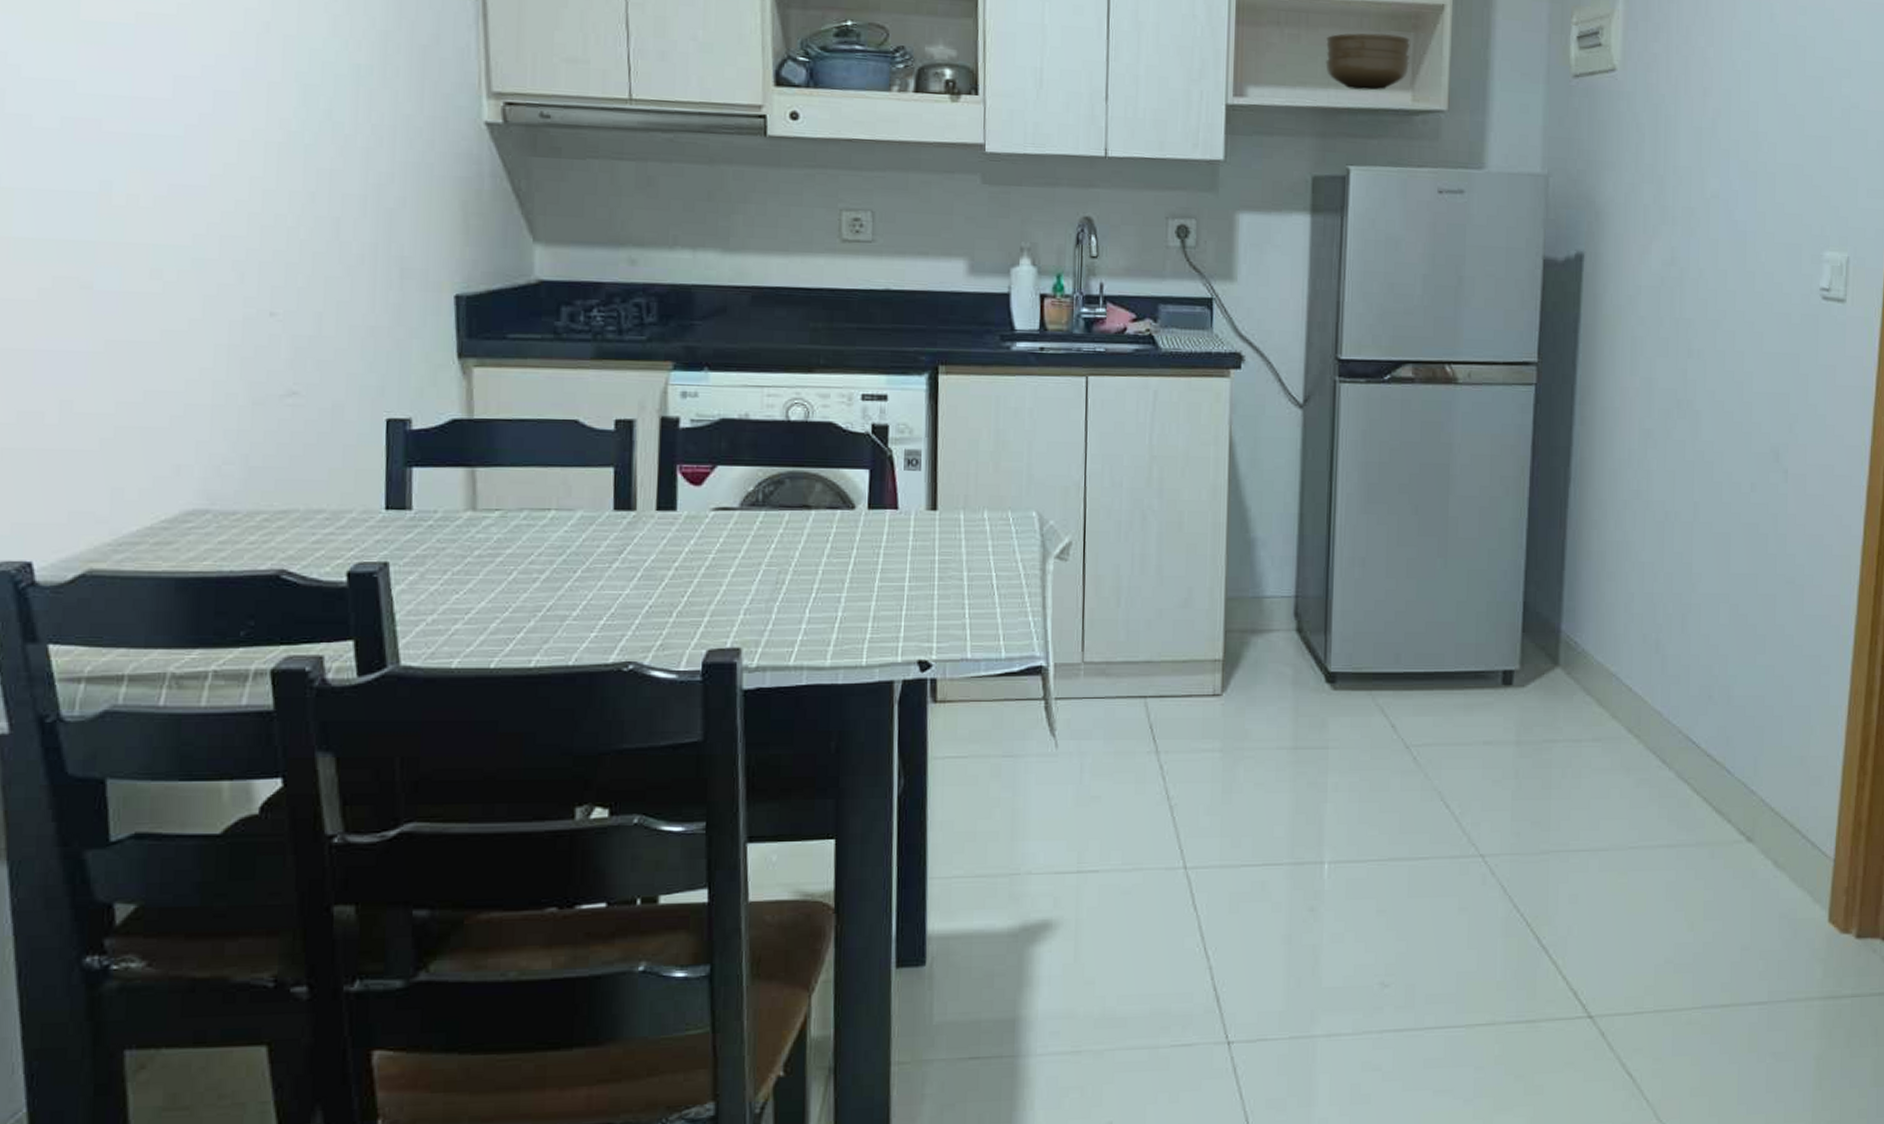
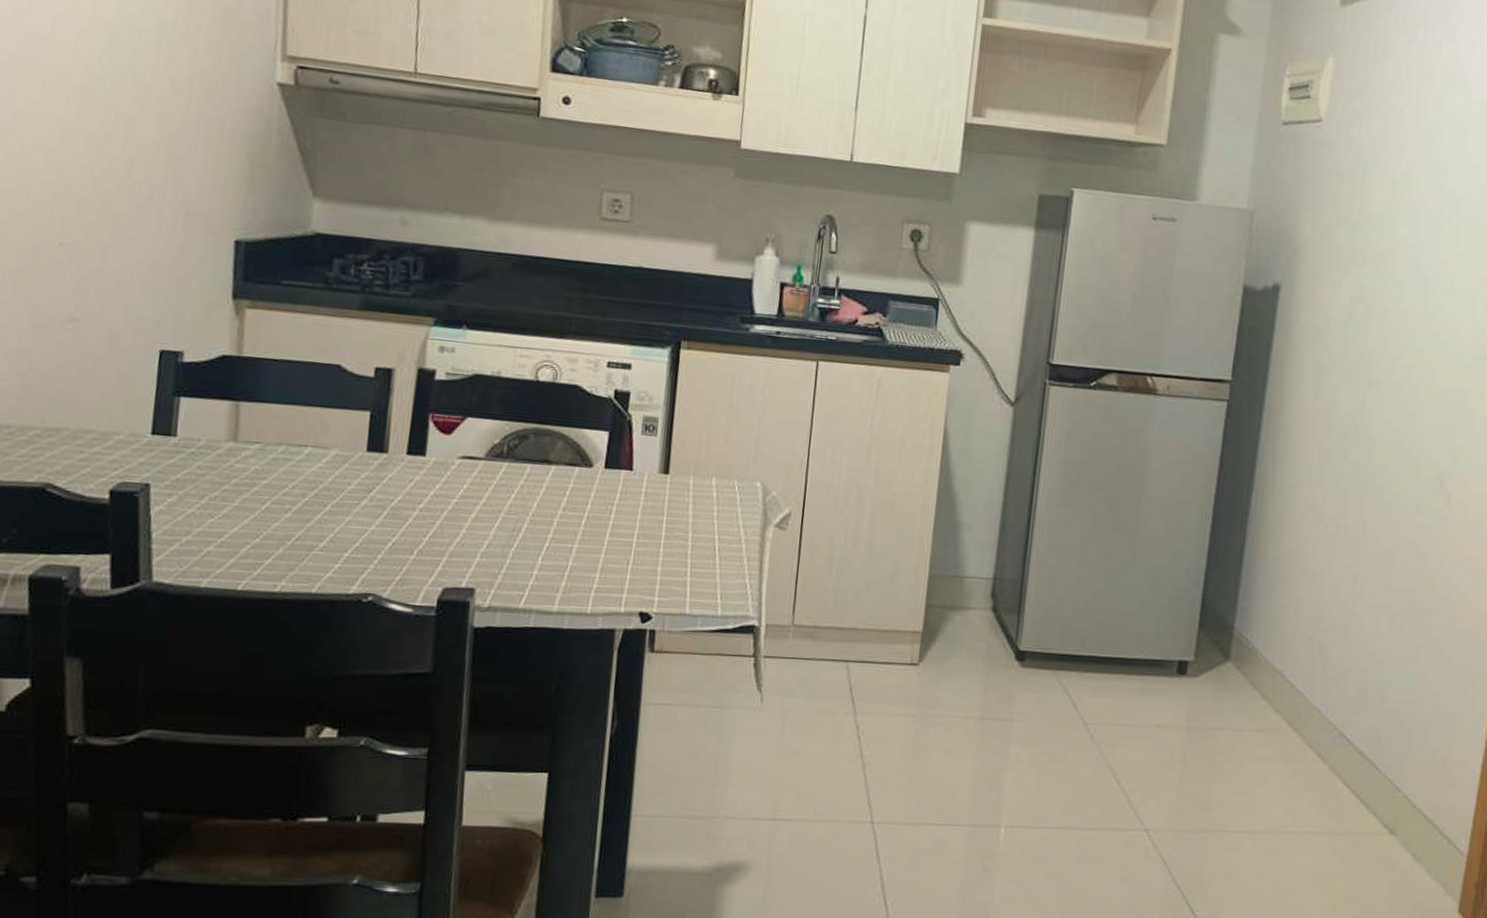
bowl: present [1325,33,1410,91] -> none [1059,67,1137,122]

